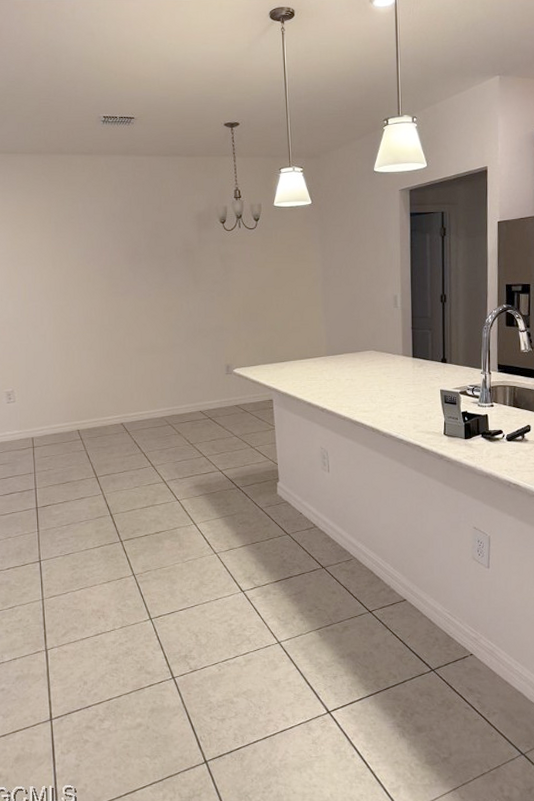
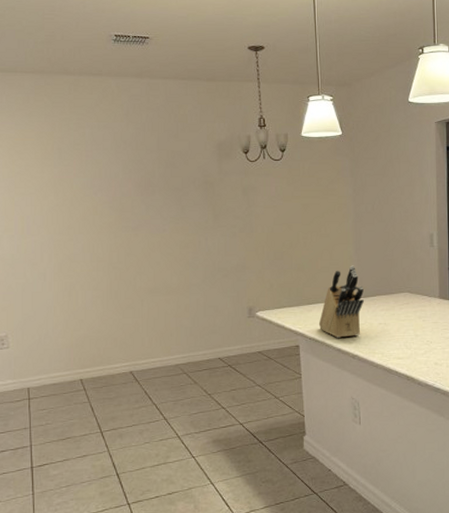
knife block: none [290,325,332,393] -> present [318,265,364,338]

